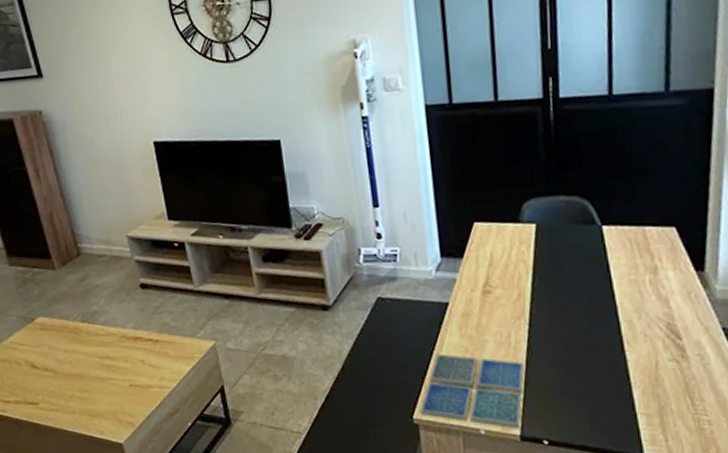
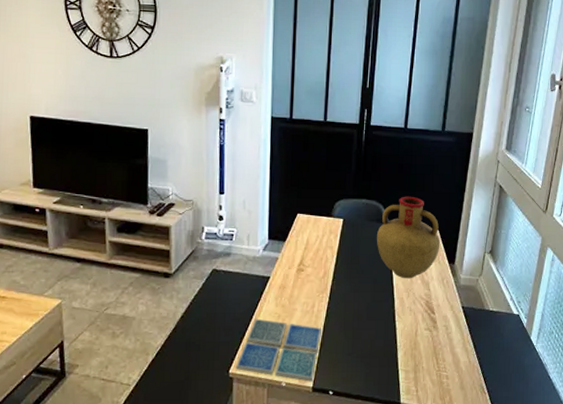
vase: none [584,185,680,295] -> present [376,196,441,279]

